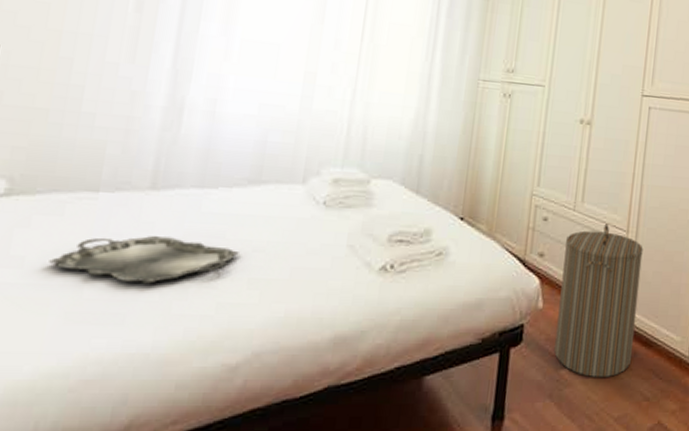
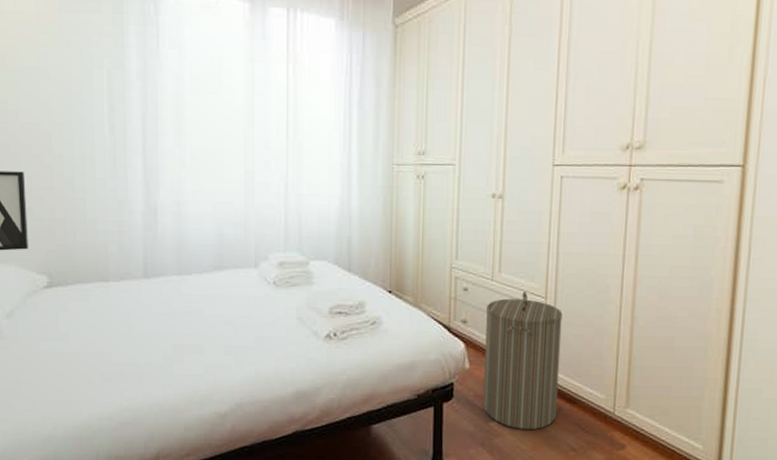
serving tray: present [49,236,239,284] -> none [85,315,215,351]

